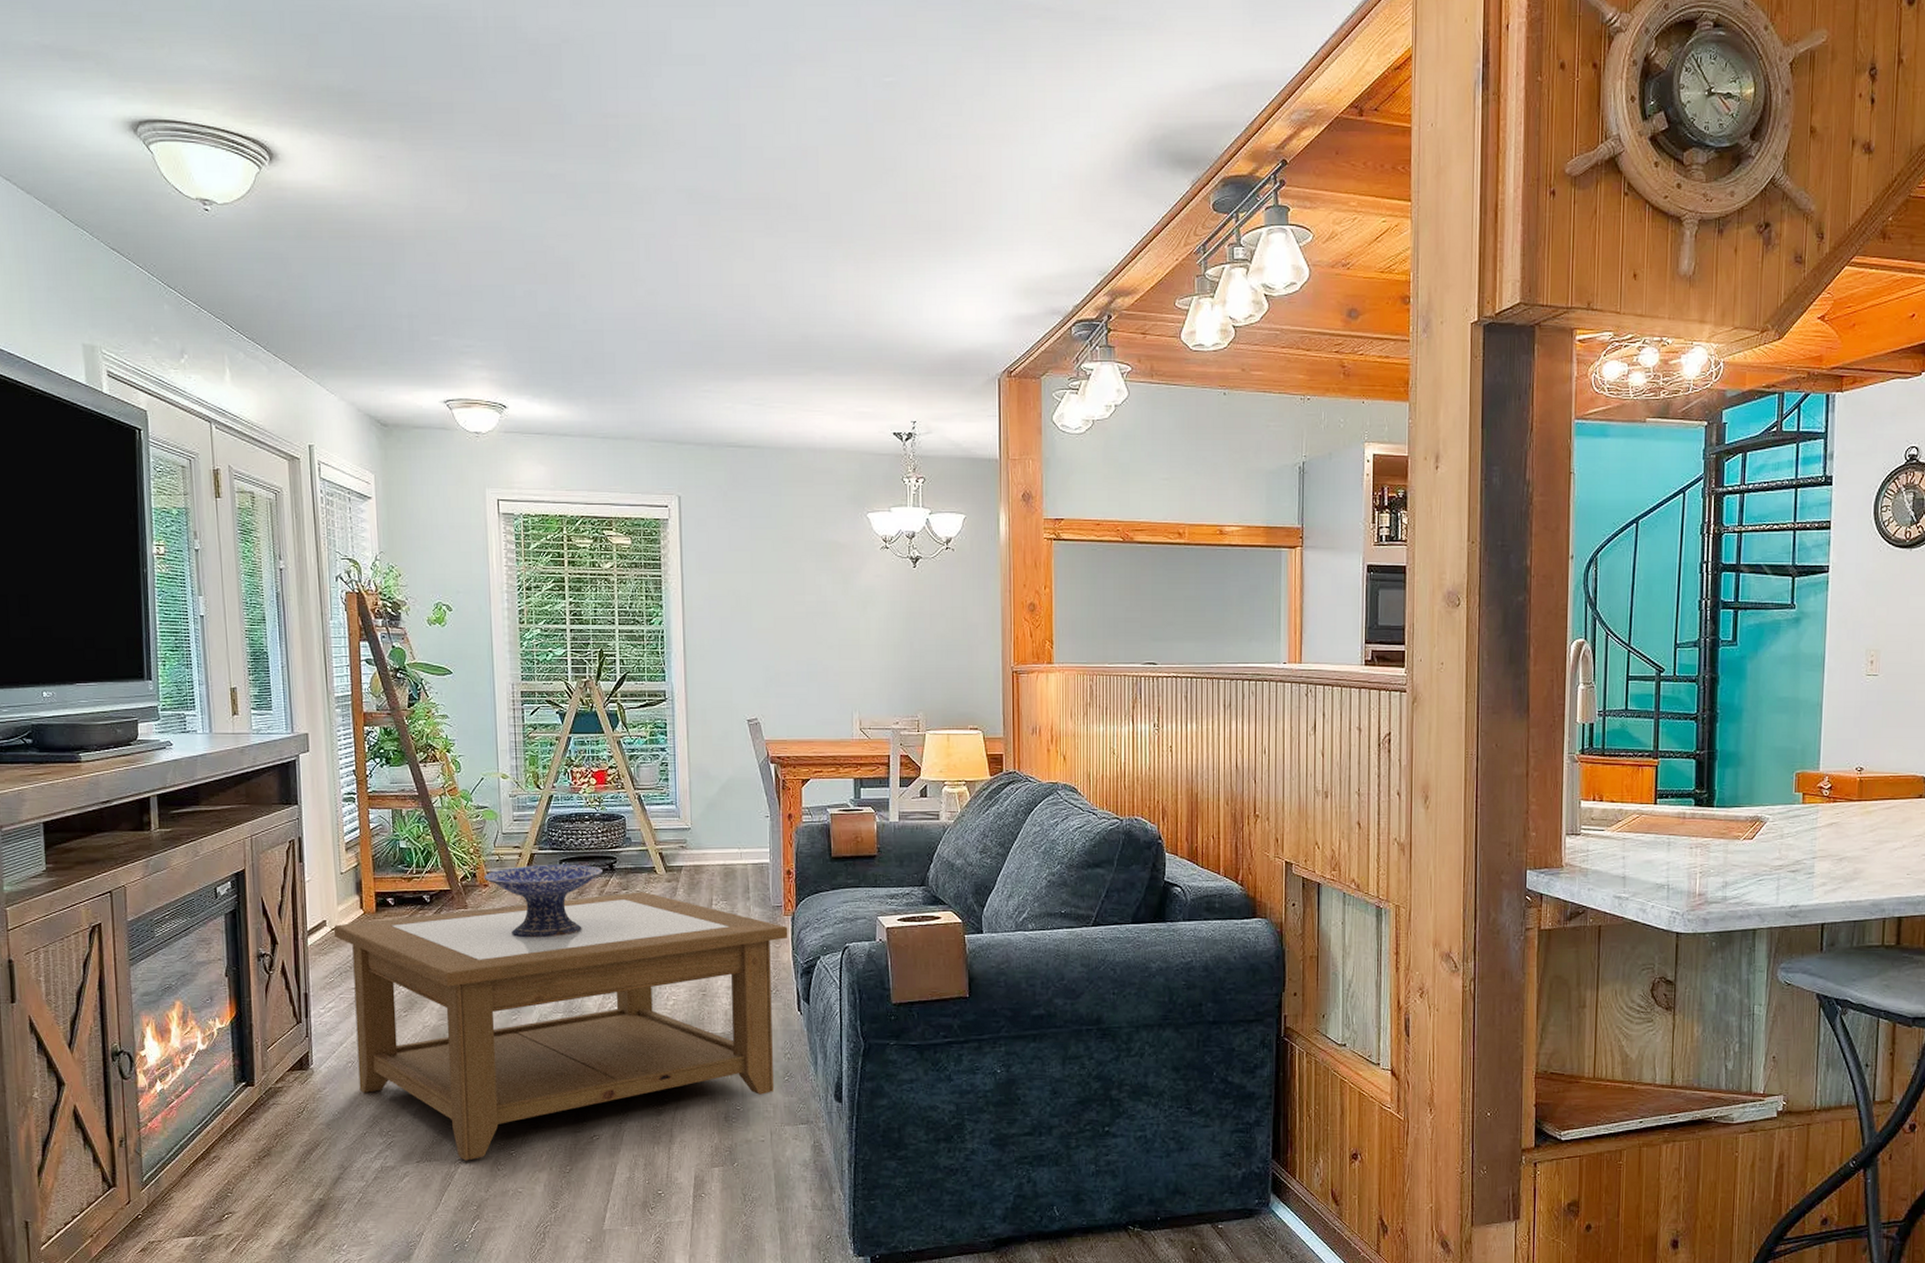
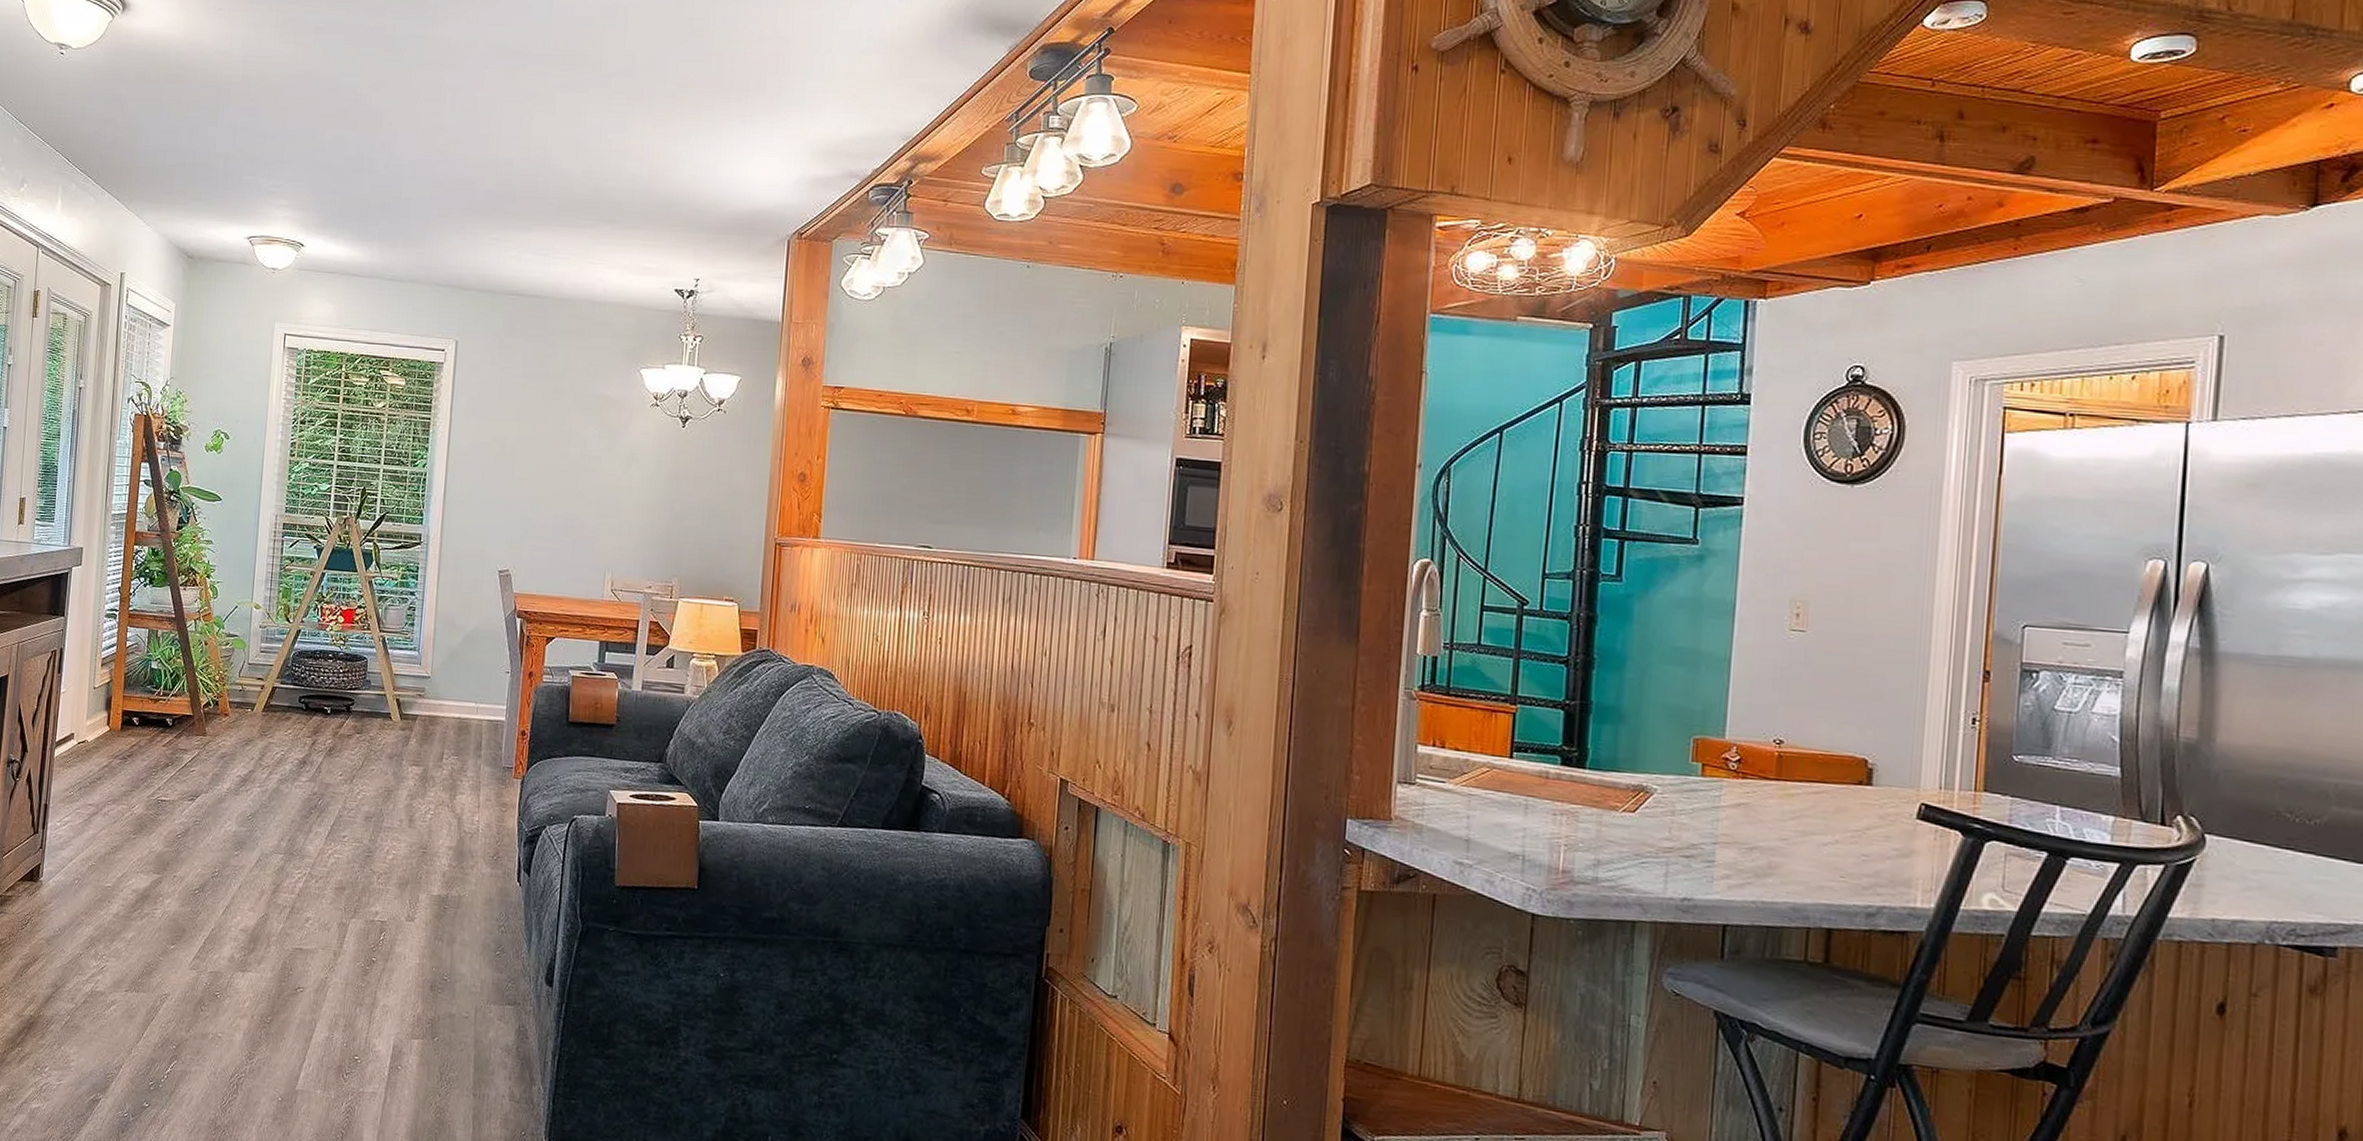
coffee table: present [333,892,788,1161] -> none [79,736,517,997]
decorative bowl: present [483,864,604,938] -> none [225,698,341,775]

